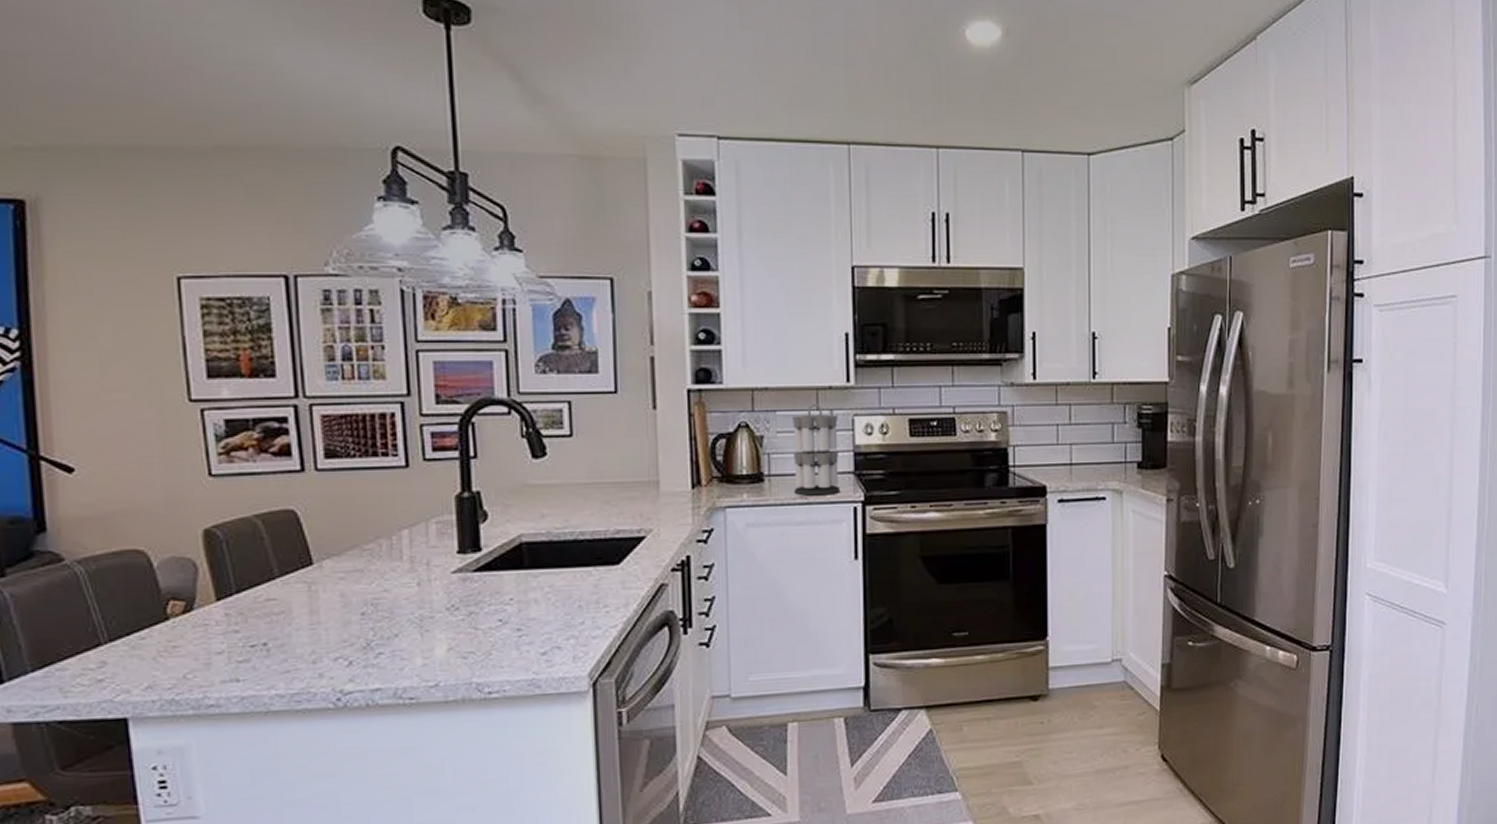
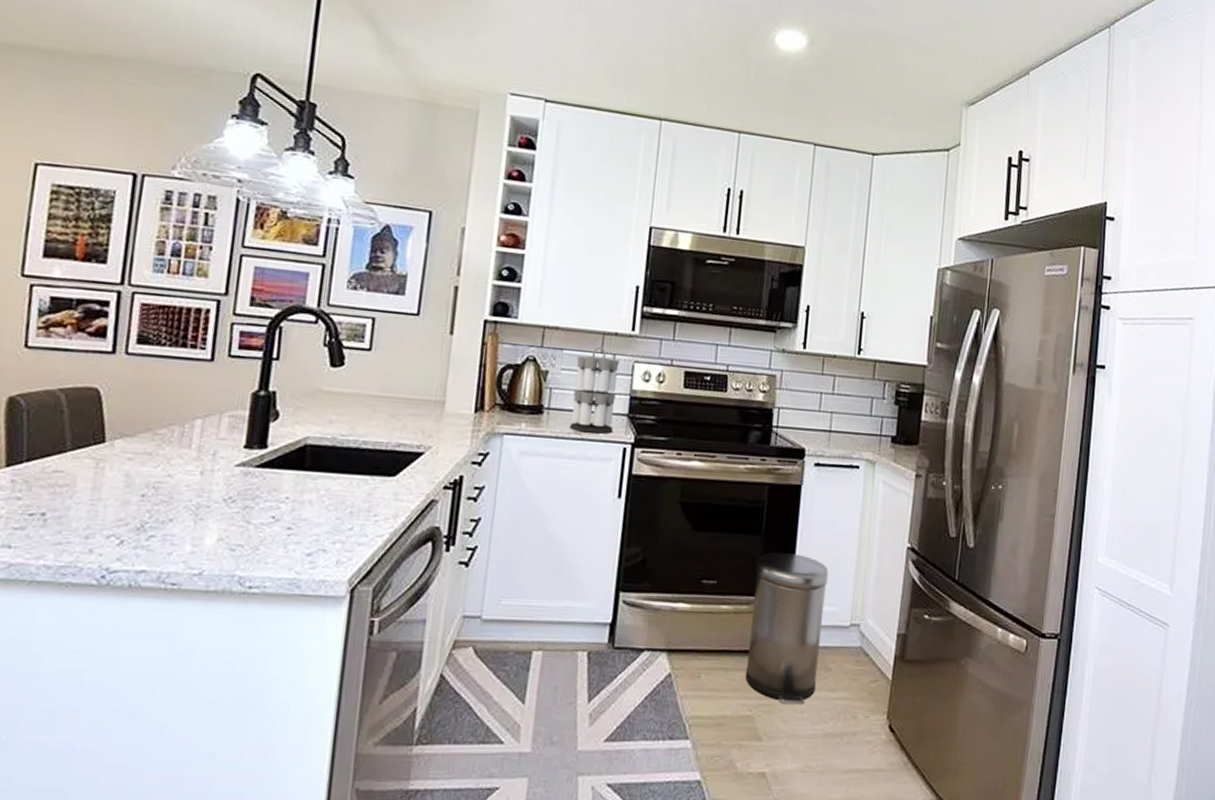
pedal bin: none [1008,594,1084,747] -> present [746,551,829,705]

